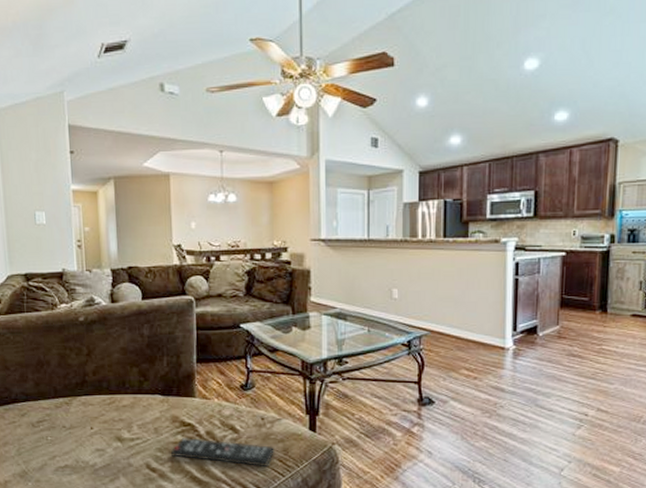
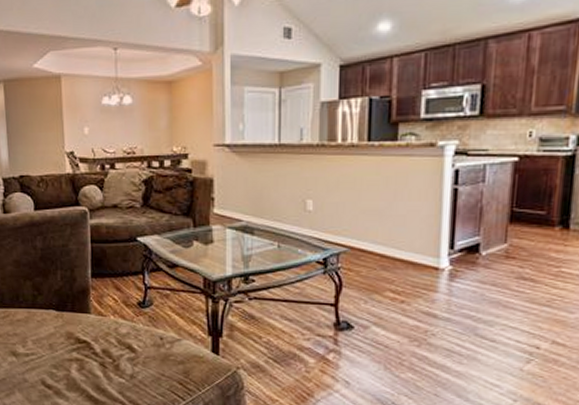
remote control: present [171,438,275,466] -> none [66,355,175,389]

